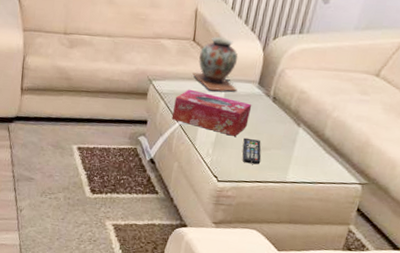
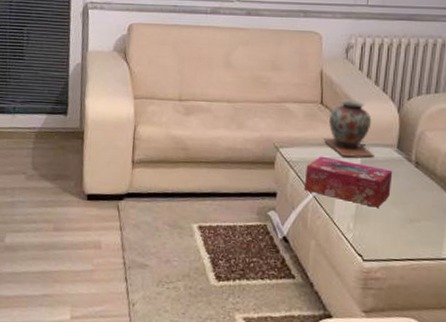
remote control: present [242,137,261,165] -> none [387,208,410,240]

